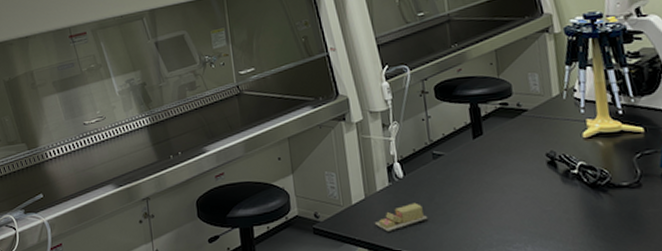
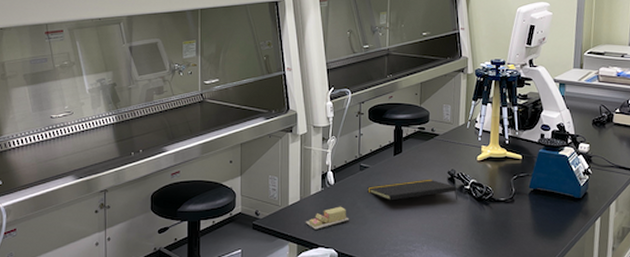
notepad: none [445,164,564,194] -> present [367,179,457,201]

